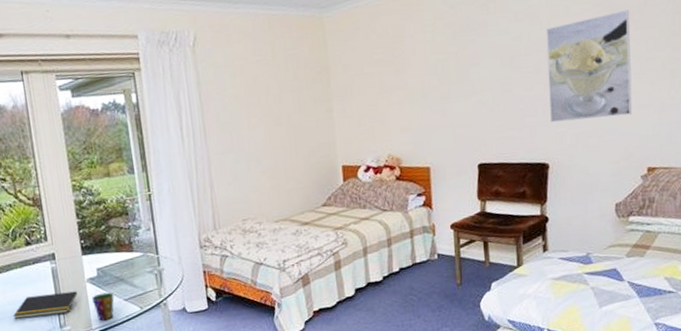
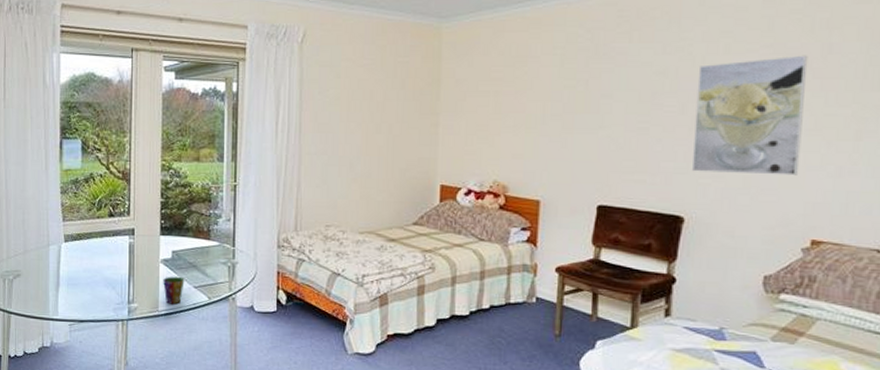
notepad: present [13,291,77,319] -> none [86,267,149,290]

